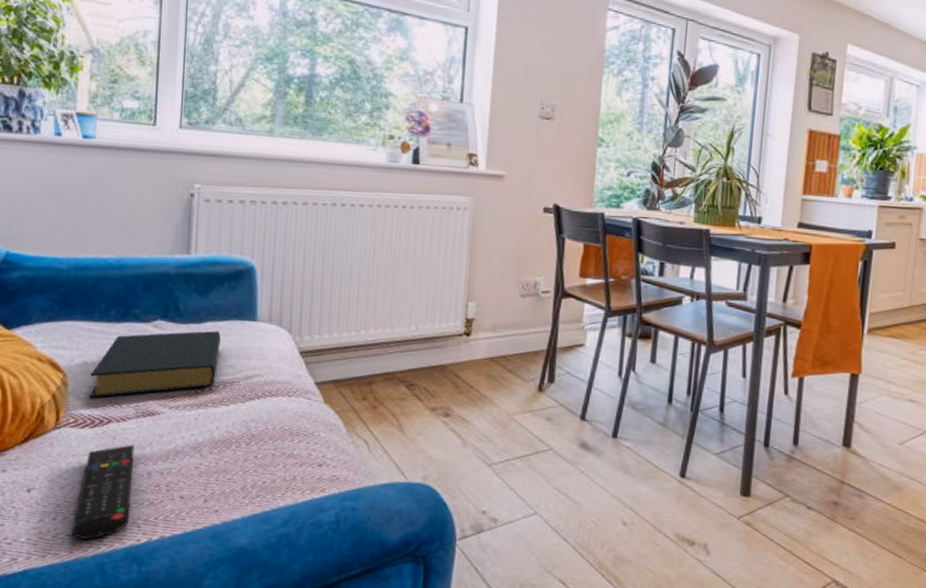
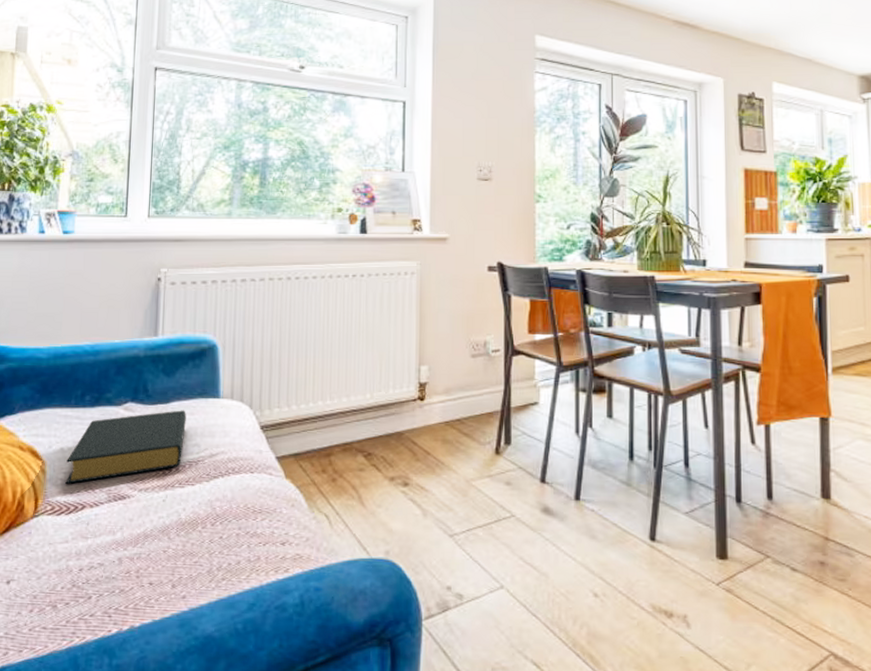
remote control: present [72,444,135,540] -> none [47,530,107,632]

